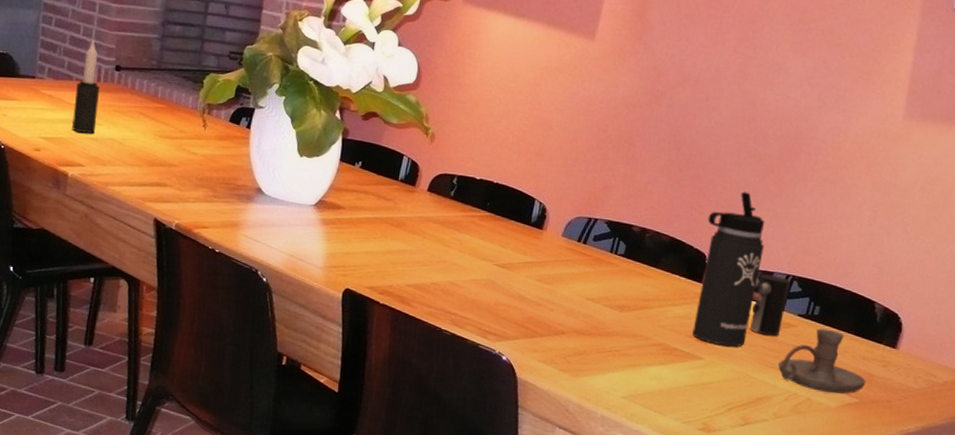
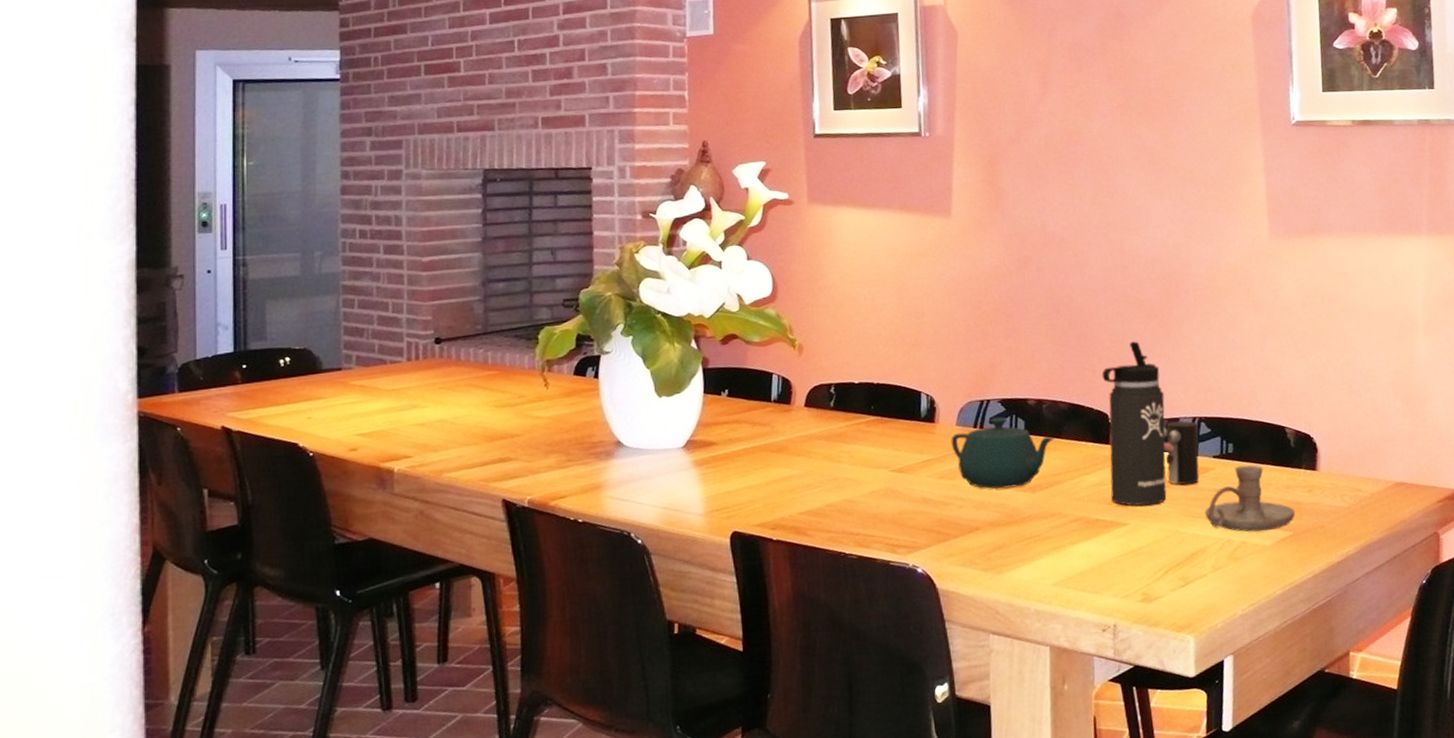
candle: present [72,40,99,134] -> none [391,315,421,421]
teapot: none [554,236,652,304] -> present [951,416,1055,489]

